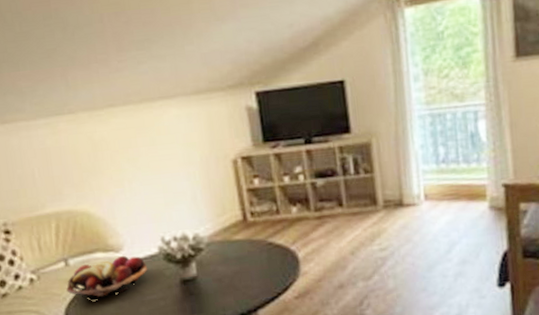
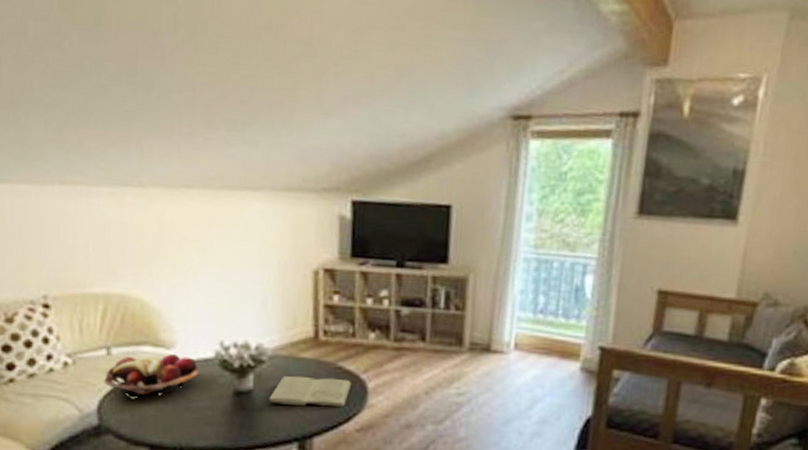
book: none [212,253,284,286] -> present [269,375,352,408]

